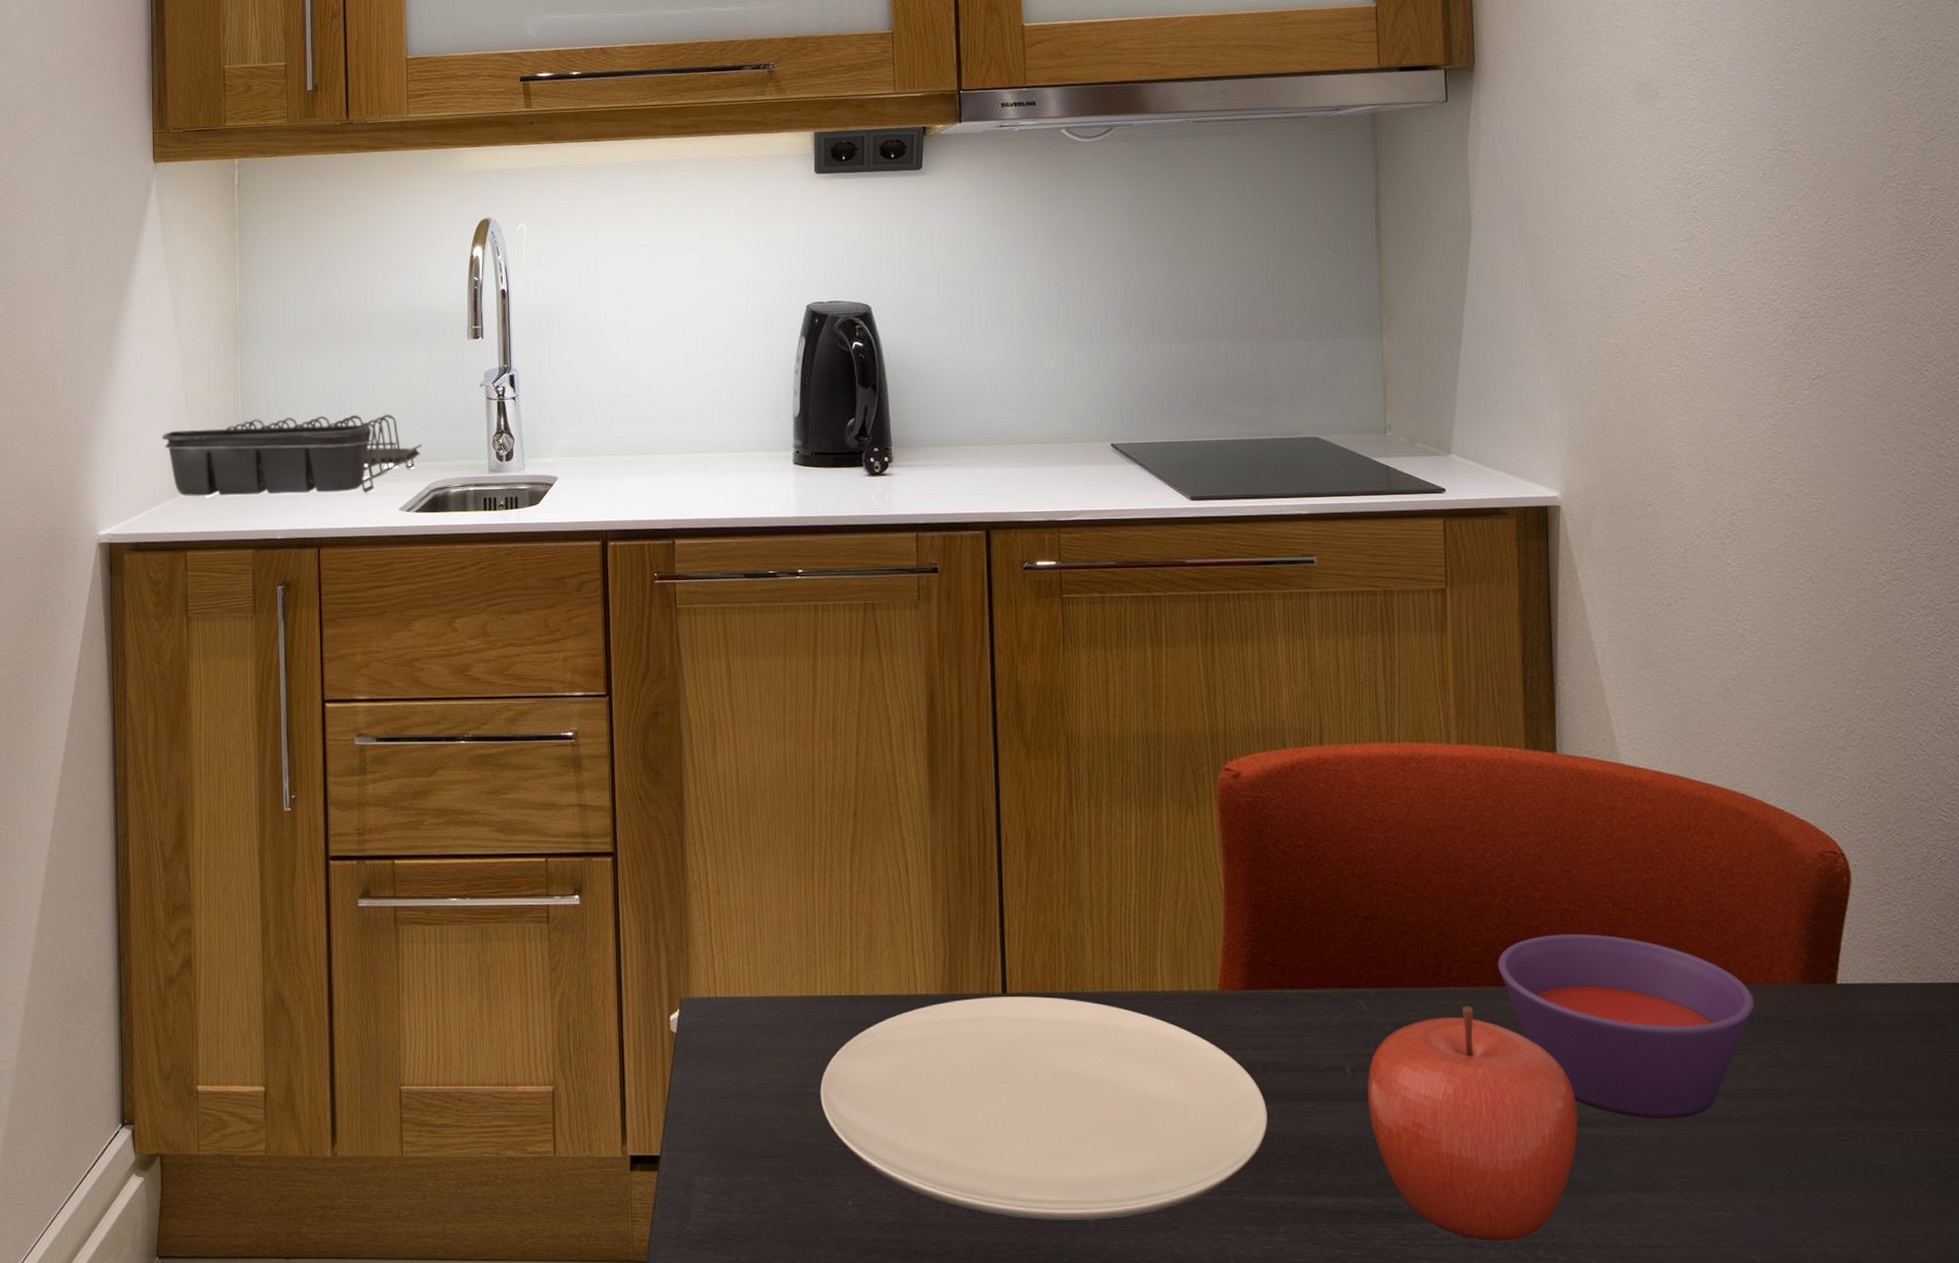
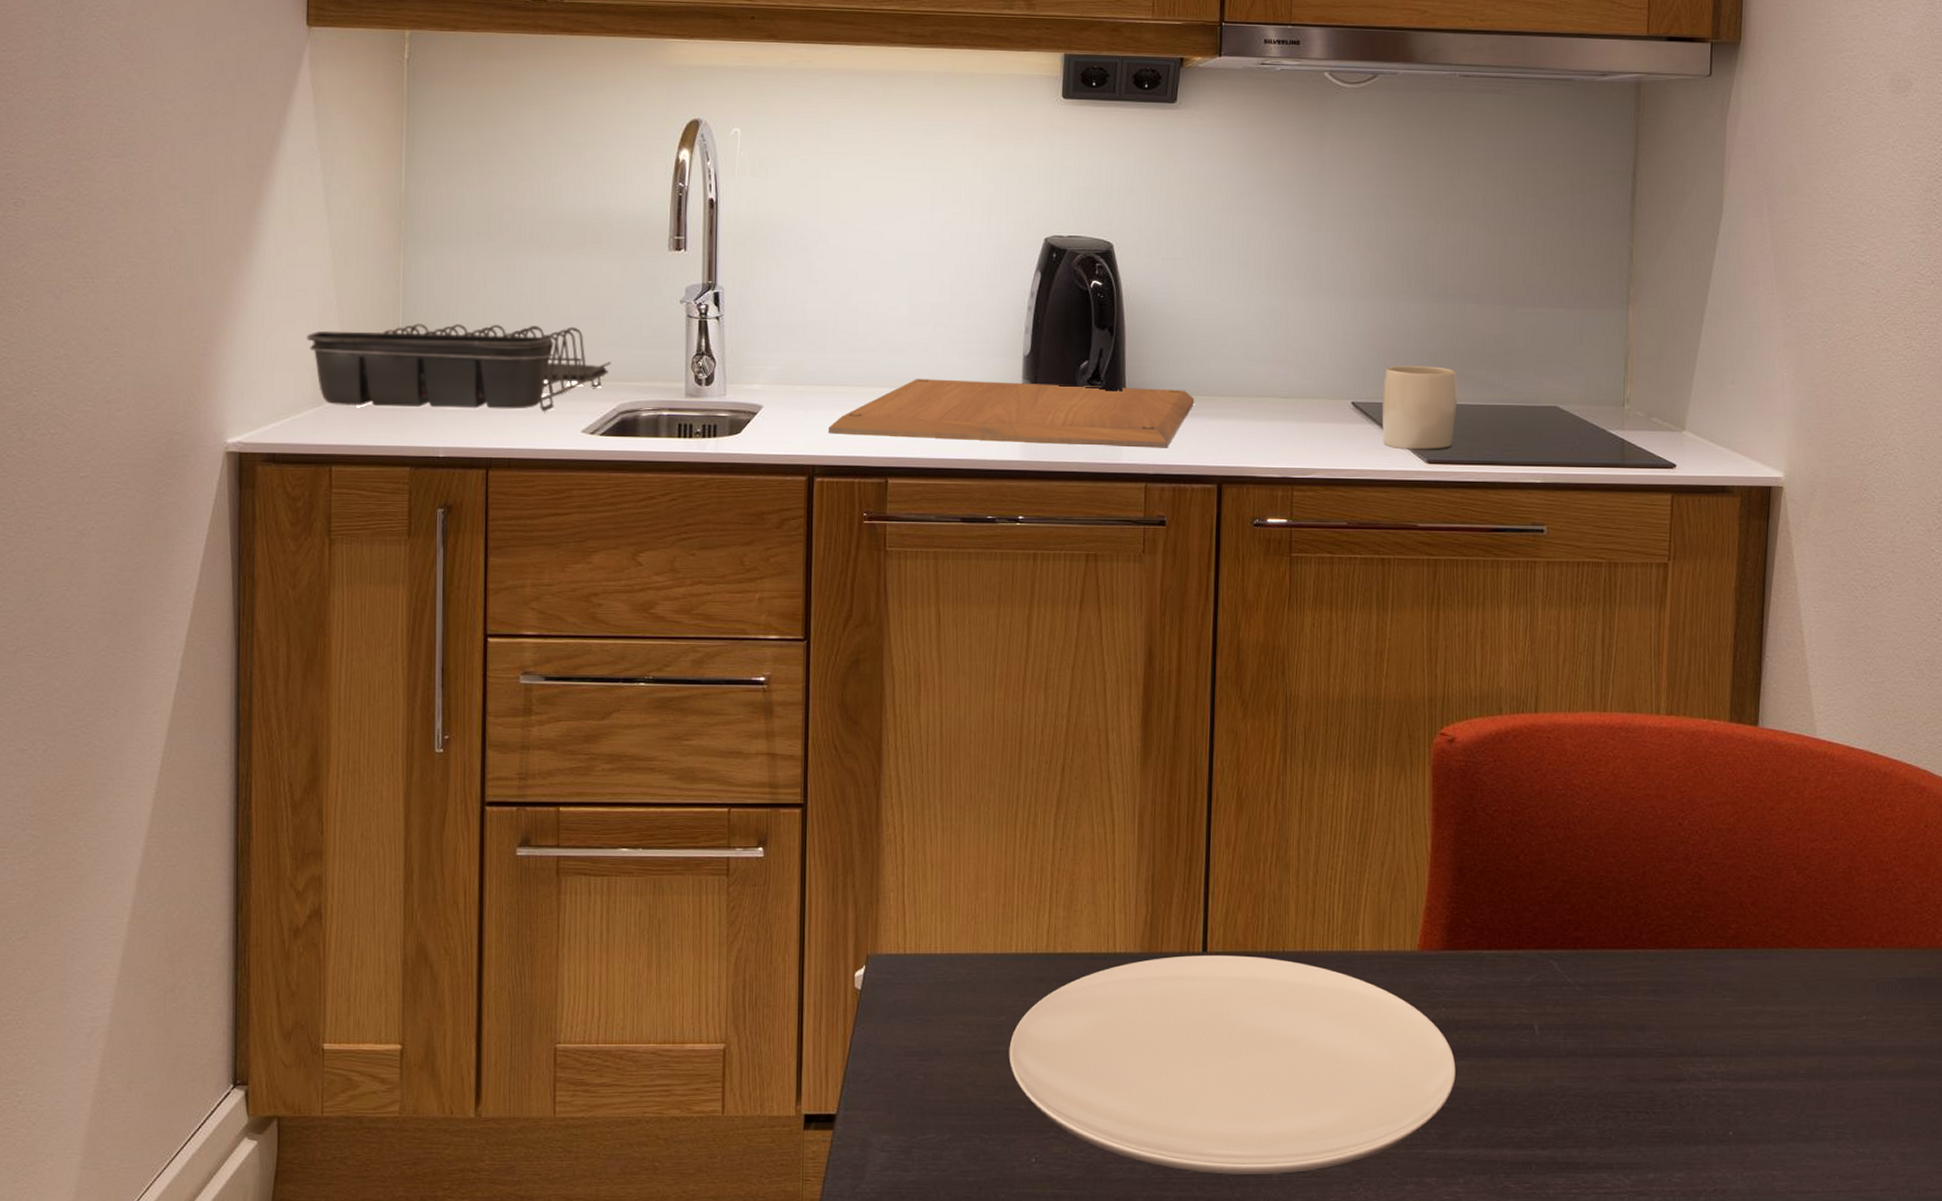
chopping board: none [618,441,959,500] -> present [828,379,1195,448]
mug: none [1140,404,1217,489] -> present [1381,365,1458,451]
fruit: present [1367,1006,1578,1241] -> none [1553,967,1747,1189]
bowl: present [1498,934,1755,1120] -> none [1686,900,1917,1075]

